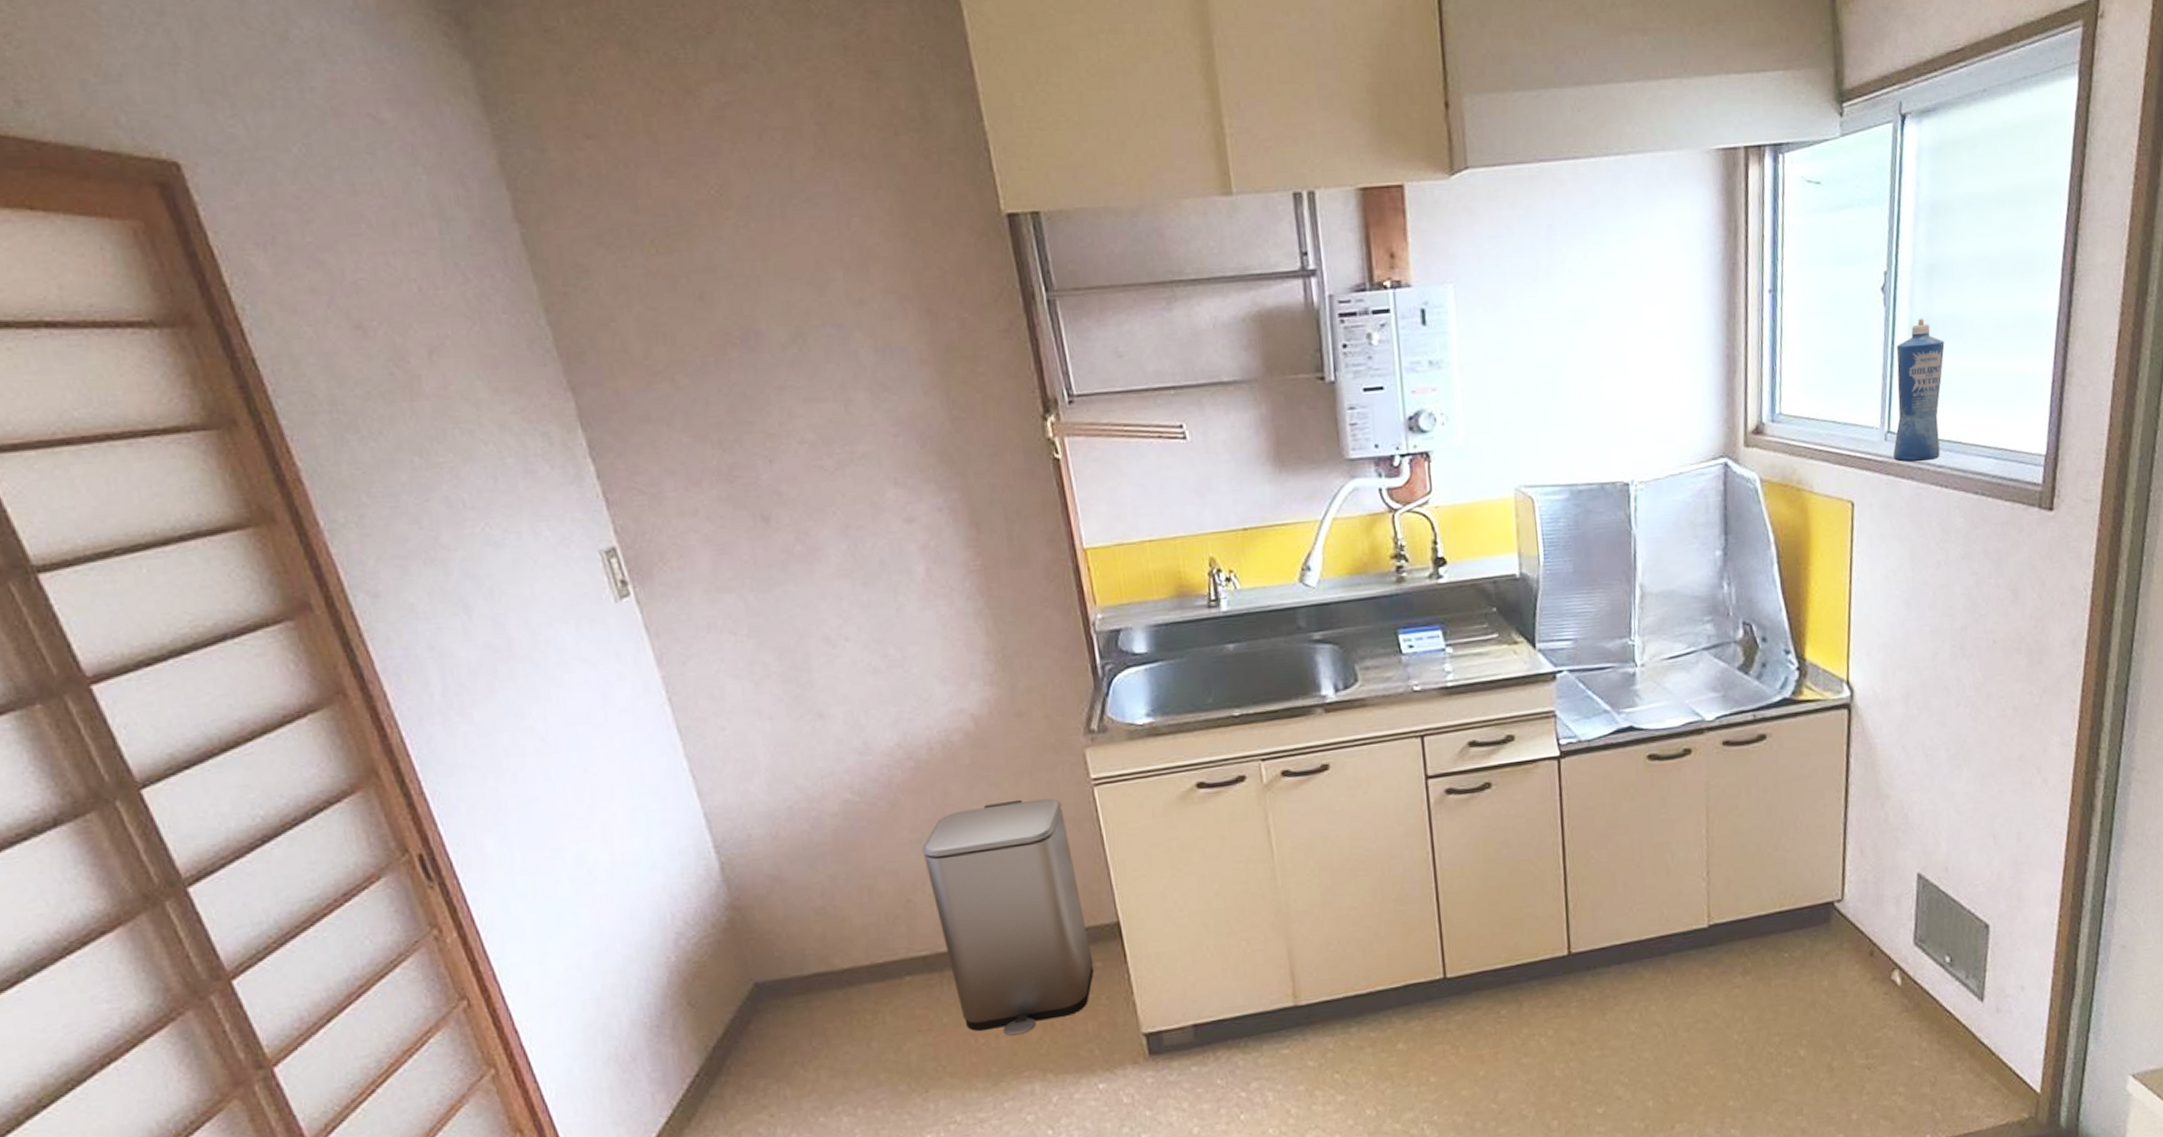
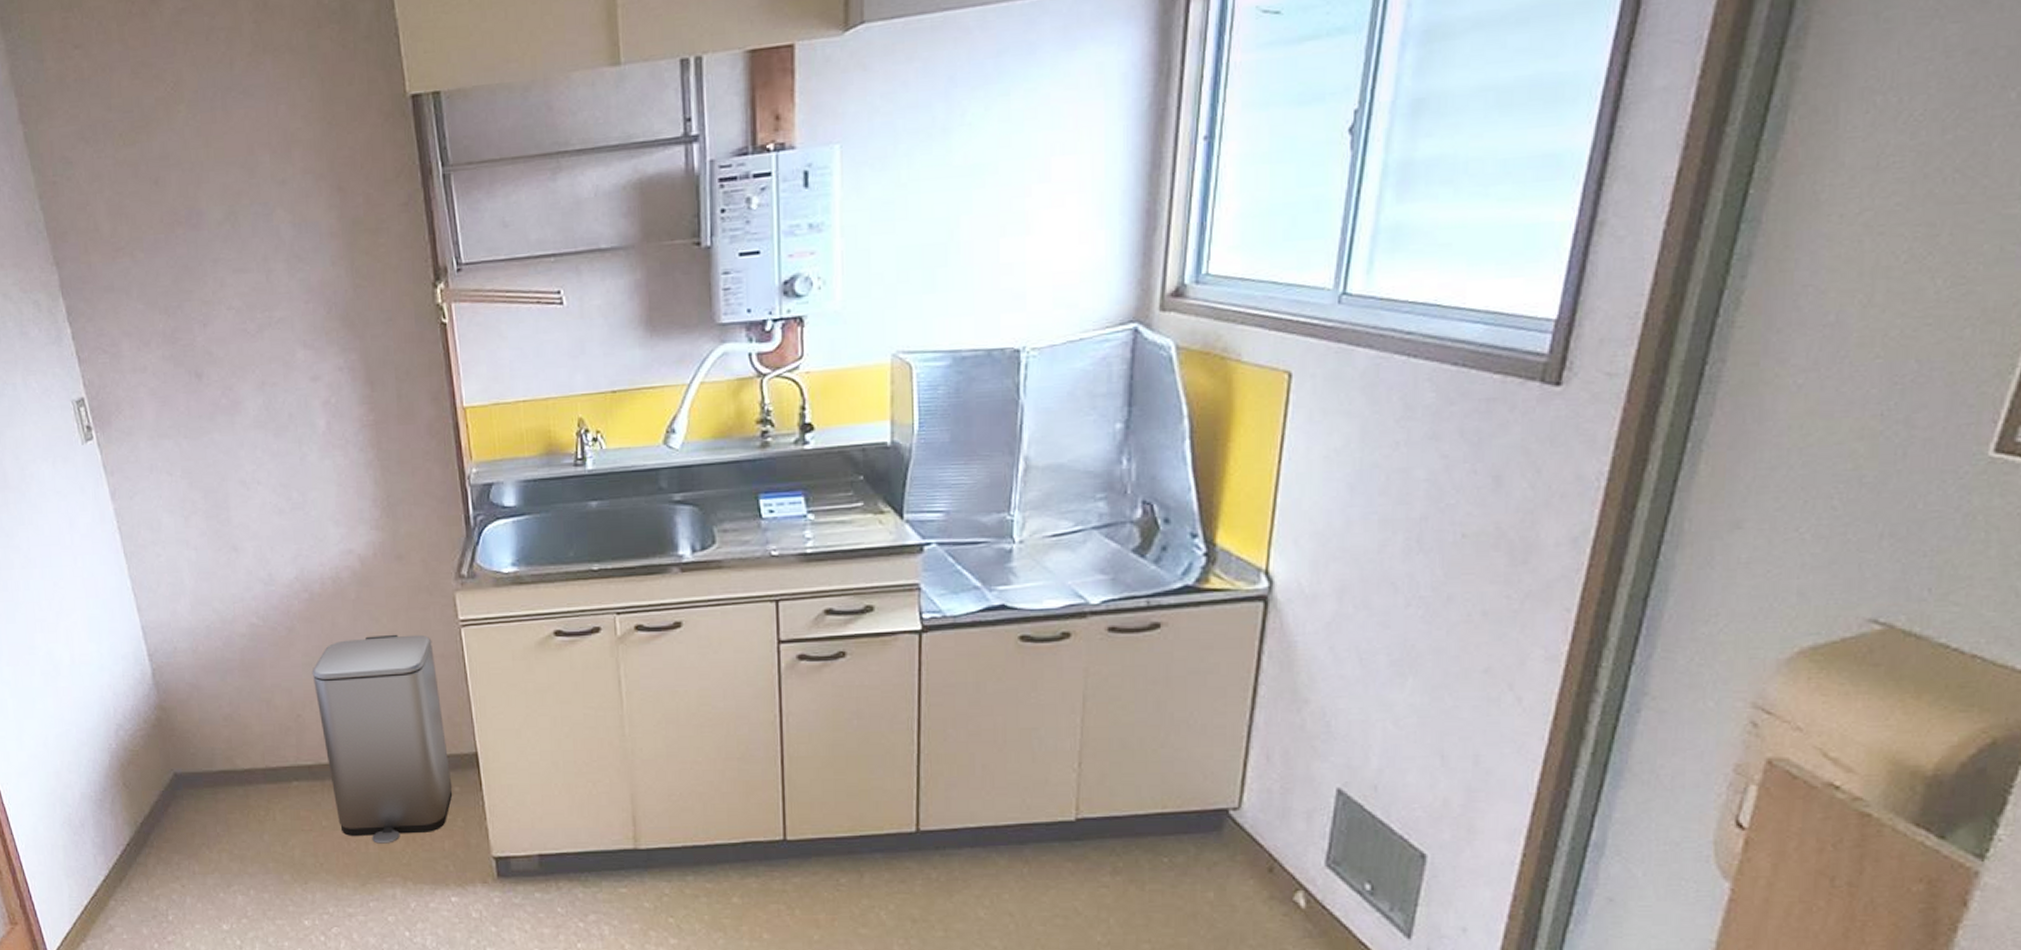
squeeze bottle: present [1892,318,1945,463] -> none [1347,162,1428,329]

